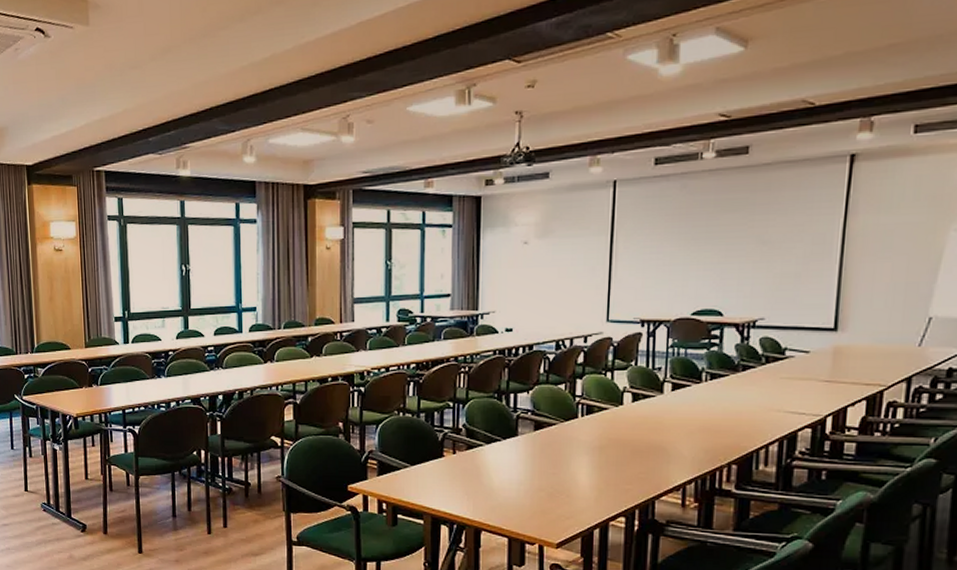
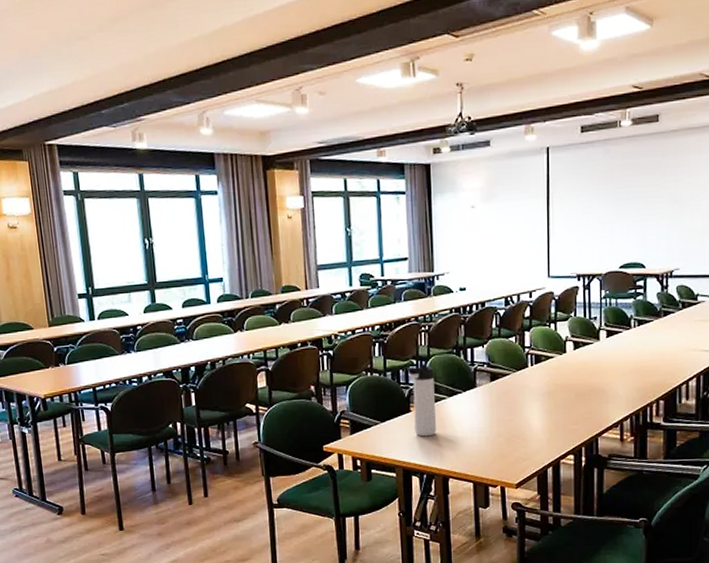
thermos bottle: none [442,407,472,485] -> present [407,364,437,437]

